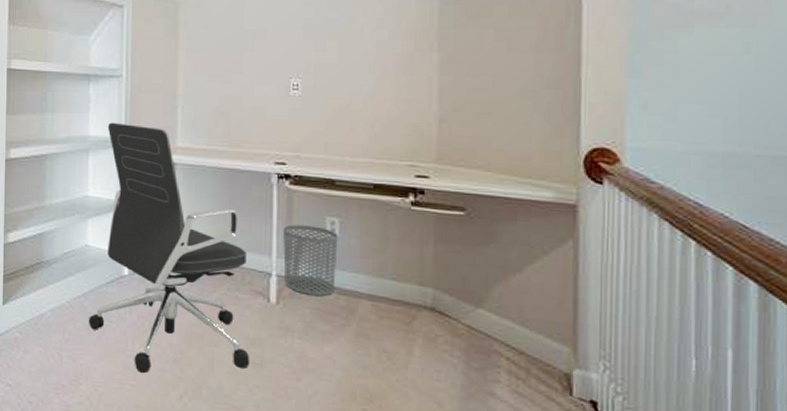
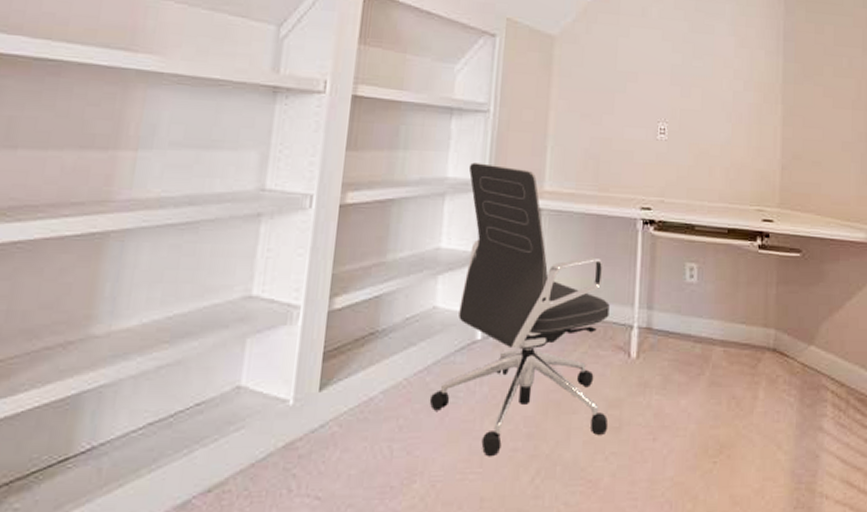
waste bin: present [283,224,338,296] -> none [645,272,696,346]

